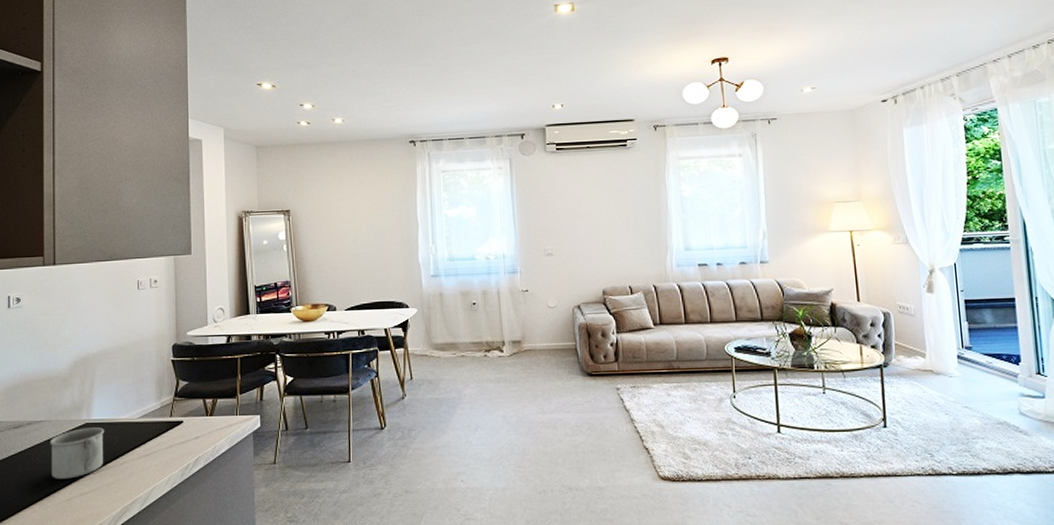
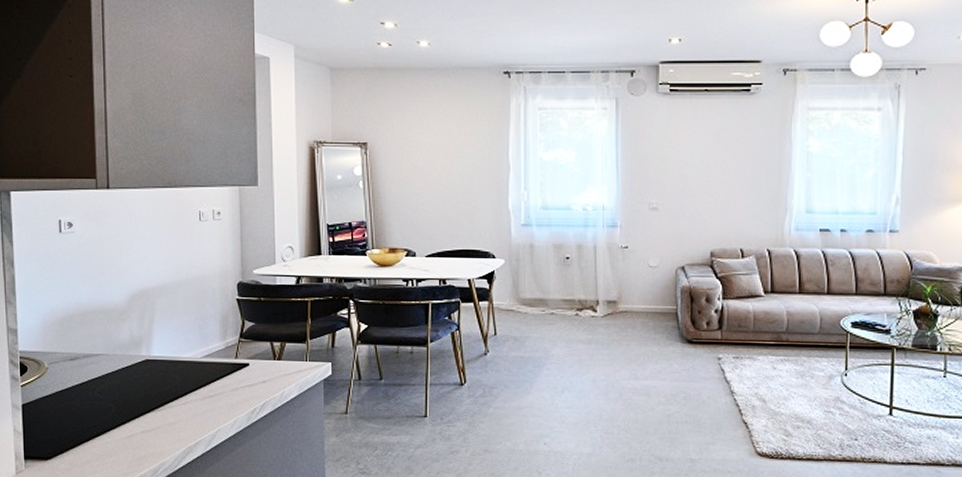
mug: present [49,427,105,479] -> none [108,364,166,416]

